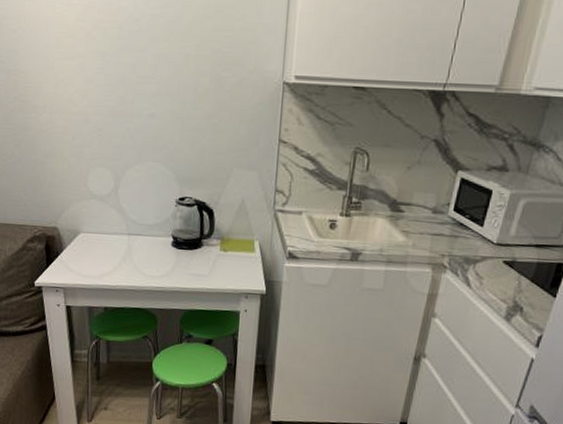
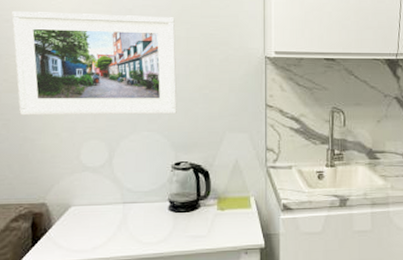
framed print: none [18,20,185,145] -> present [12,11,177,116]

